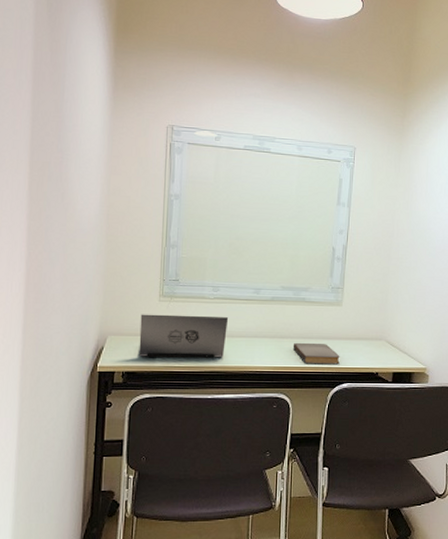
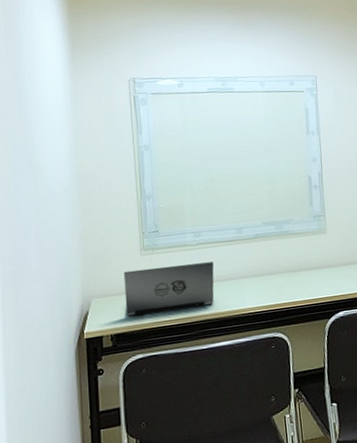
book: present [293,342,340,364] -> none [283,274,333,297]

